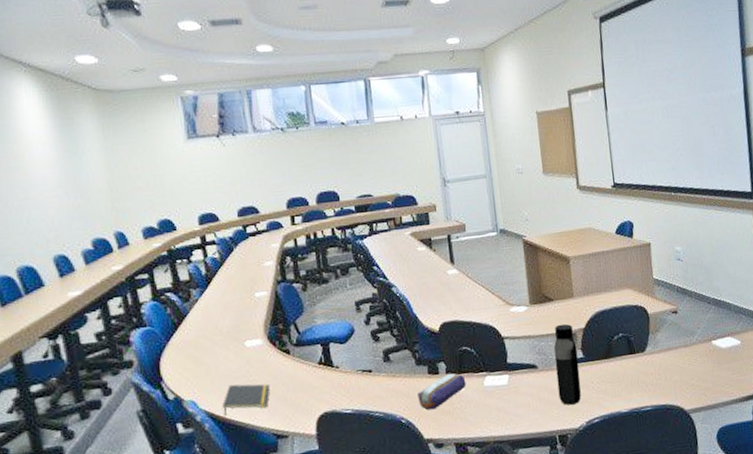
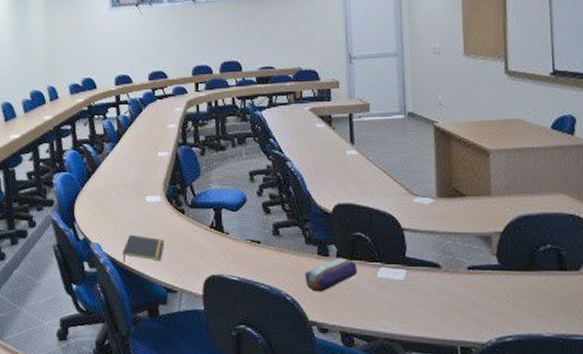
water bottle: present [553,323,581,405] -> none [462,223,493,316]

